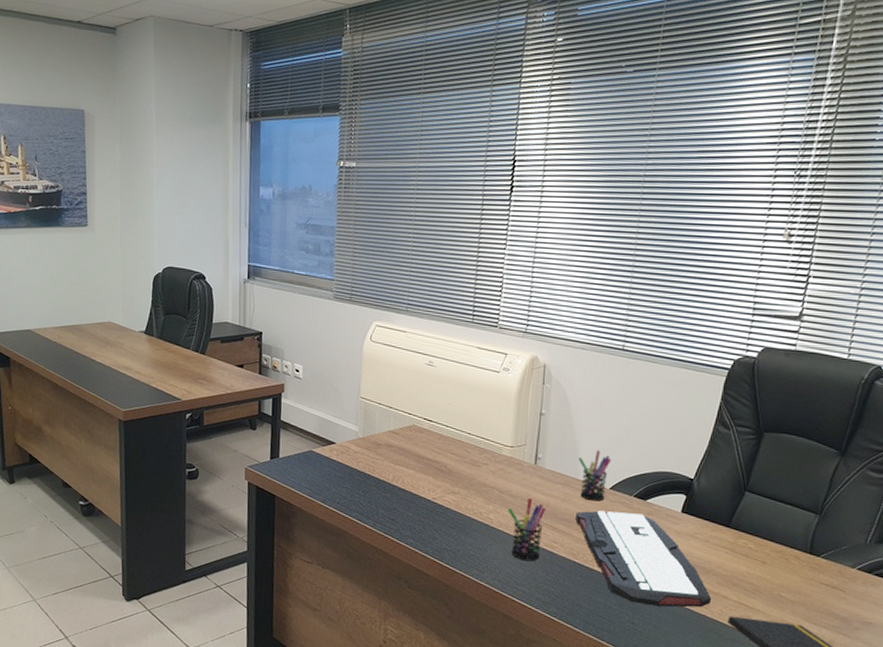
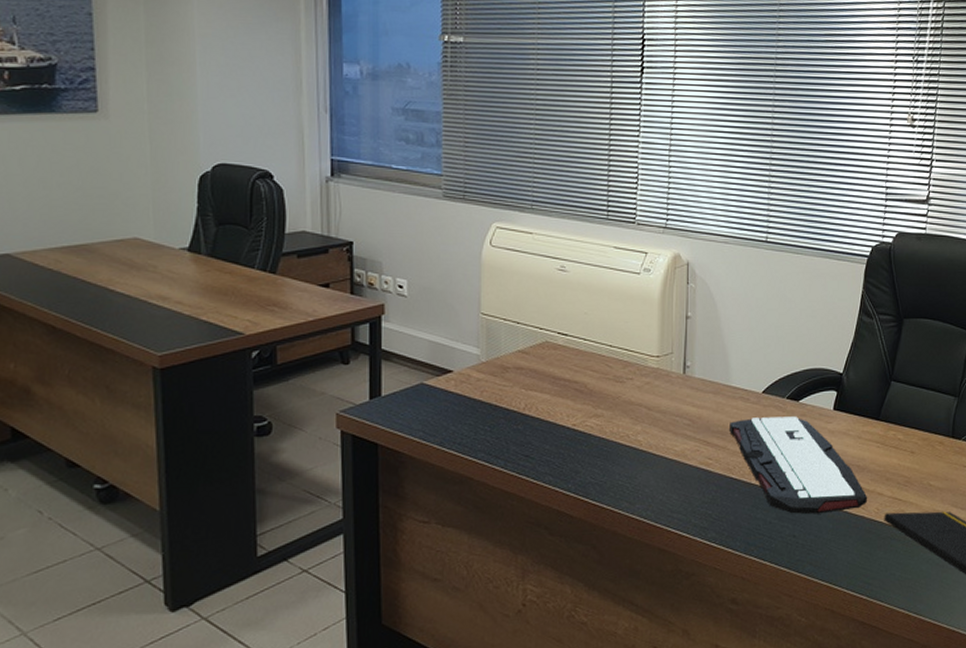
pen holder: present [507,497,546,562] -> none [657,411,698,484]
pen holder: present [578,450,612,502] -> none [728,351,762,408]

